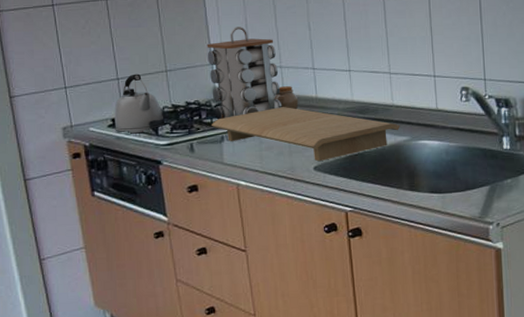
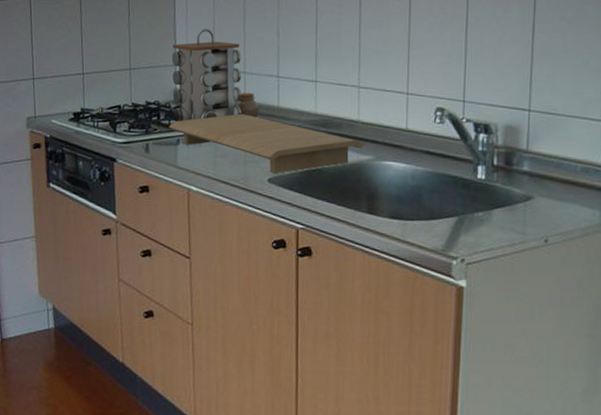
kettle: present [114,73,166,134] -> none [75,70,124,129]

